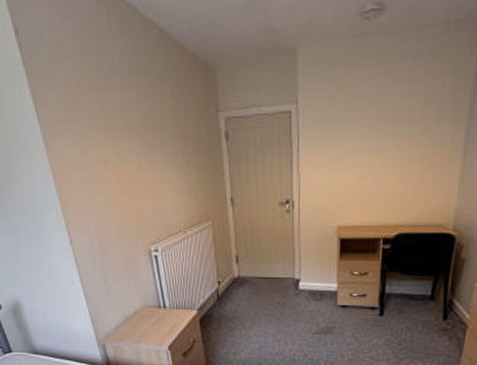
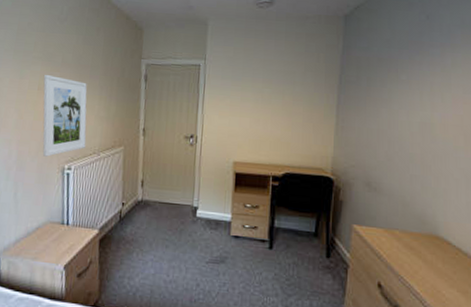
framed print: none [107,144,170,240] -> present [42,74,88,157]

